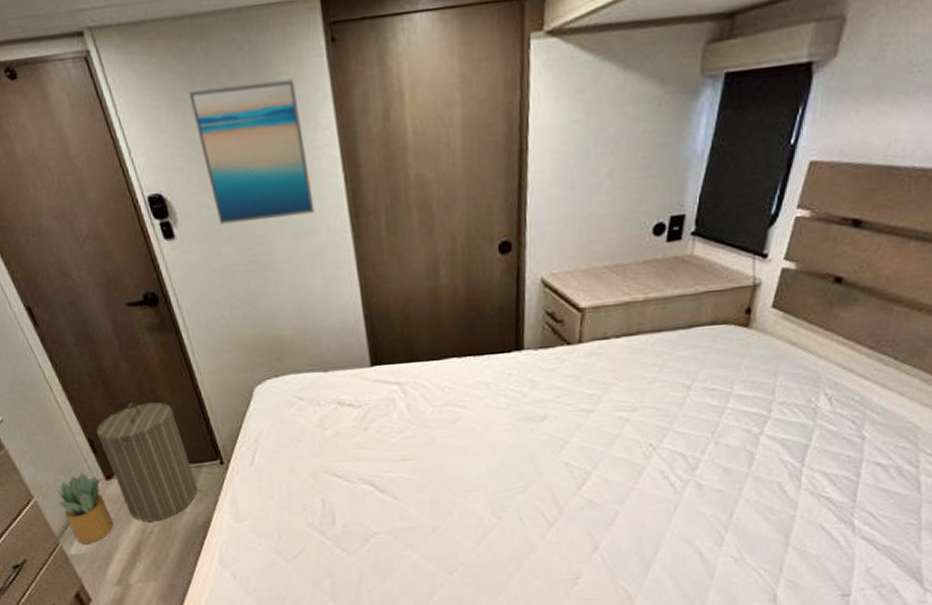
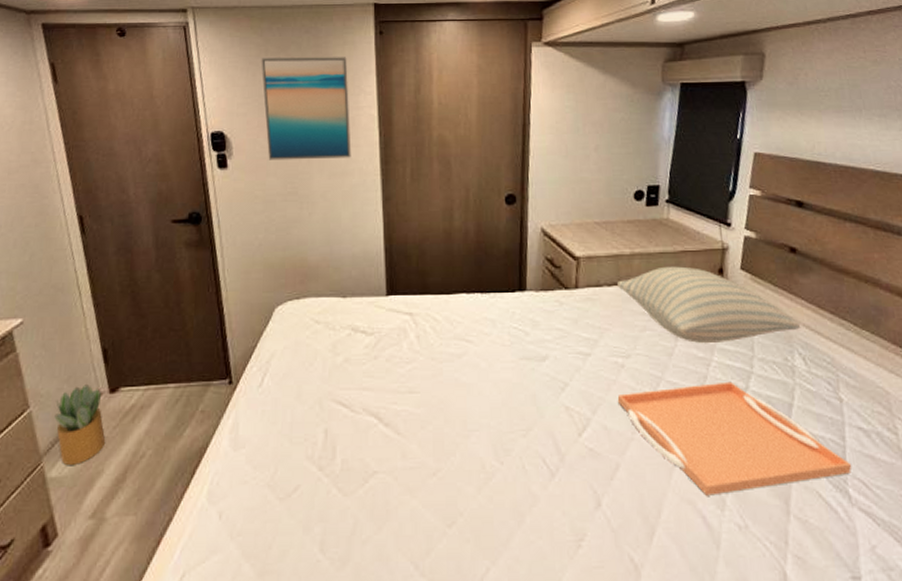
laundry hamper: present [96,402,198,521] -> none [113,314,201,442]
serving tray: none [620,427,862,535] -> present [617,381,852,496]
pillow: none [625,309,833,392] -> present [616,266,801,344]

